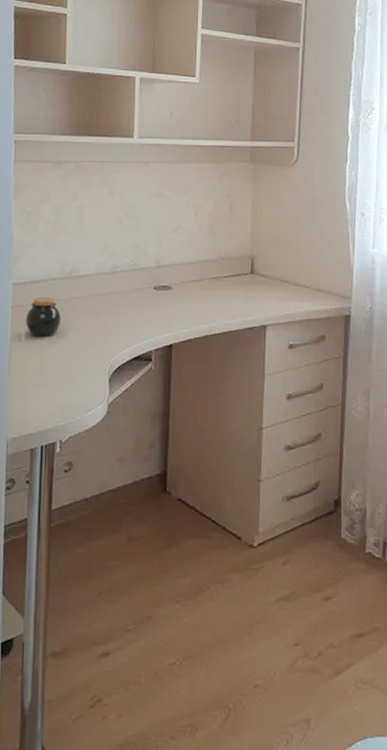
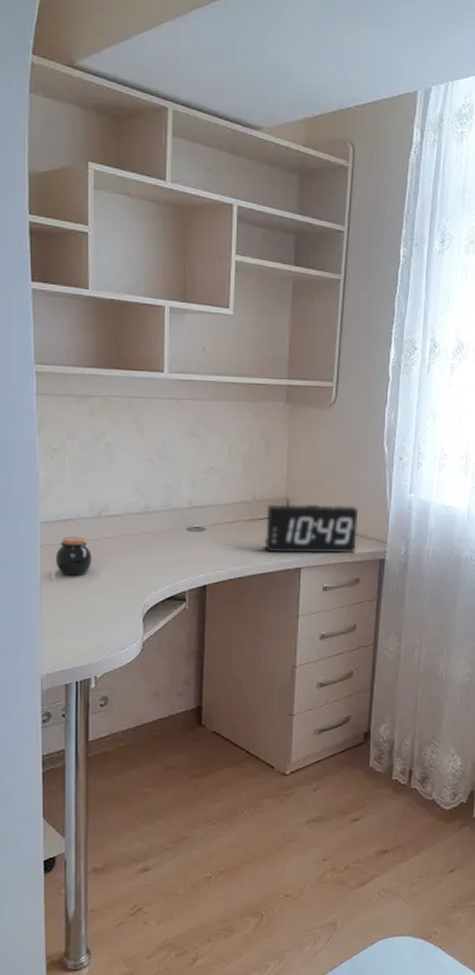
alarm clock: none [229,261,323,311] -> present [264,504,359,554]

